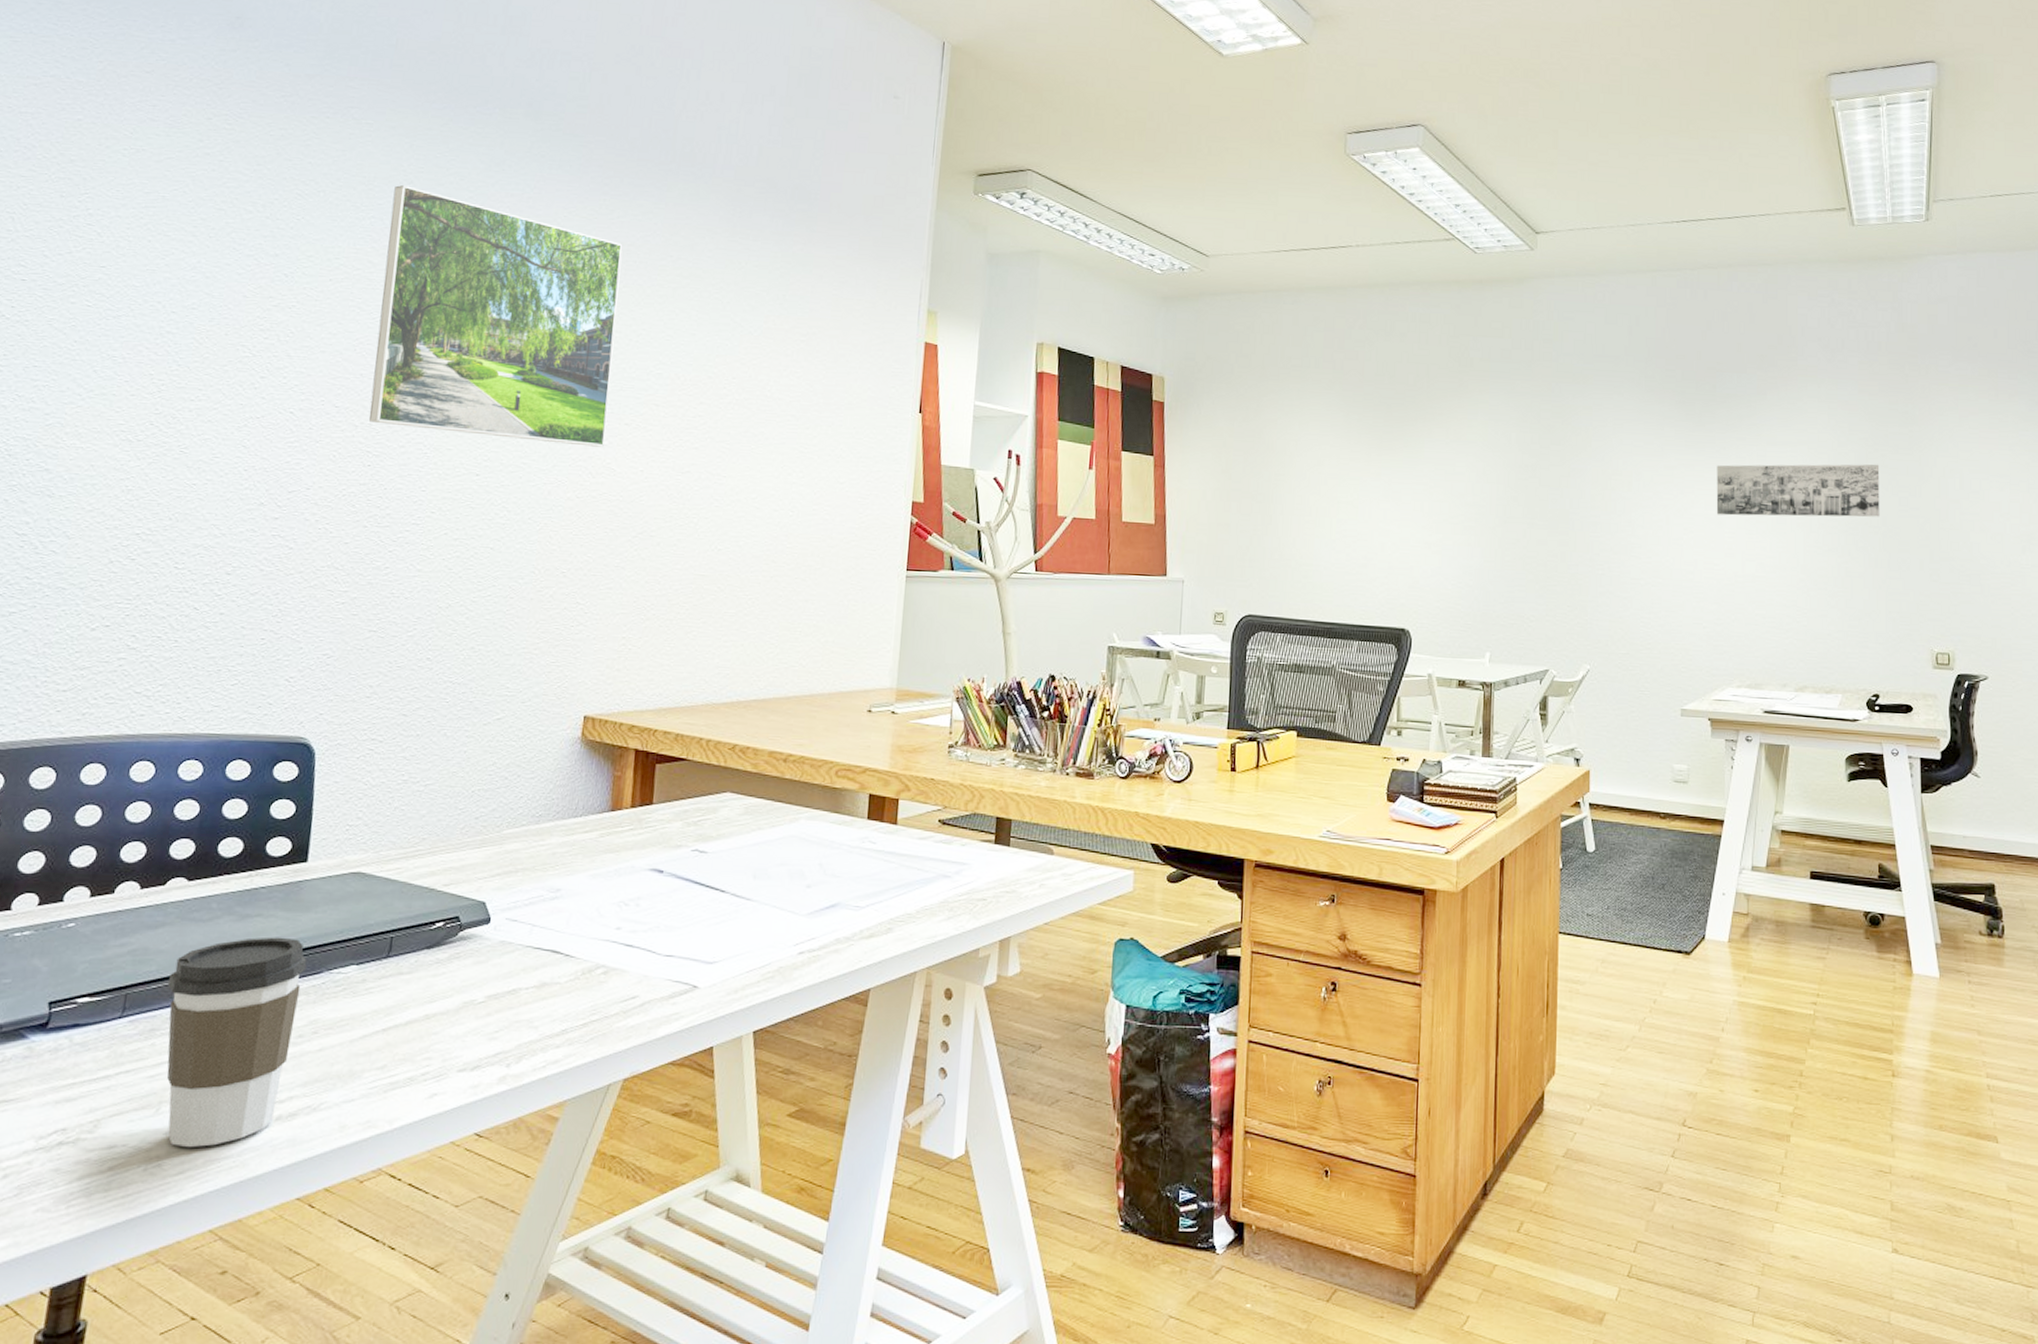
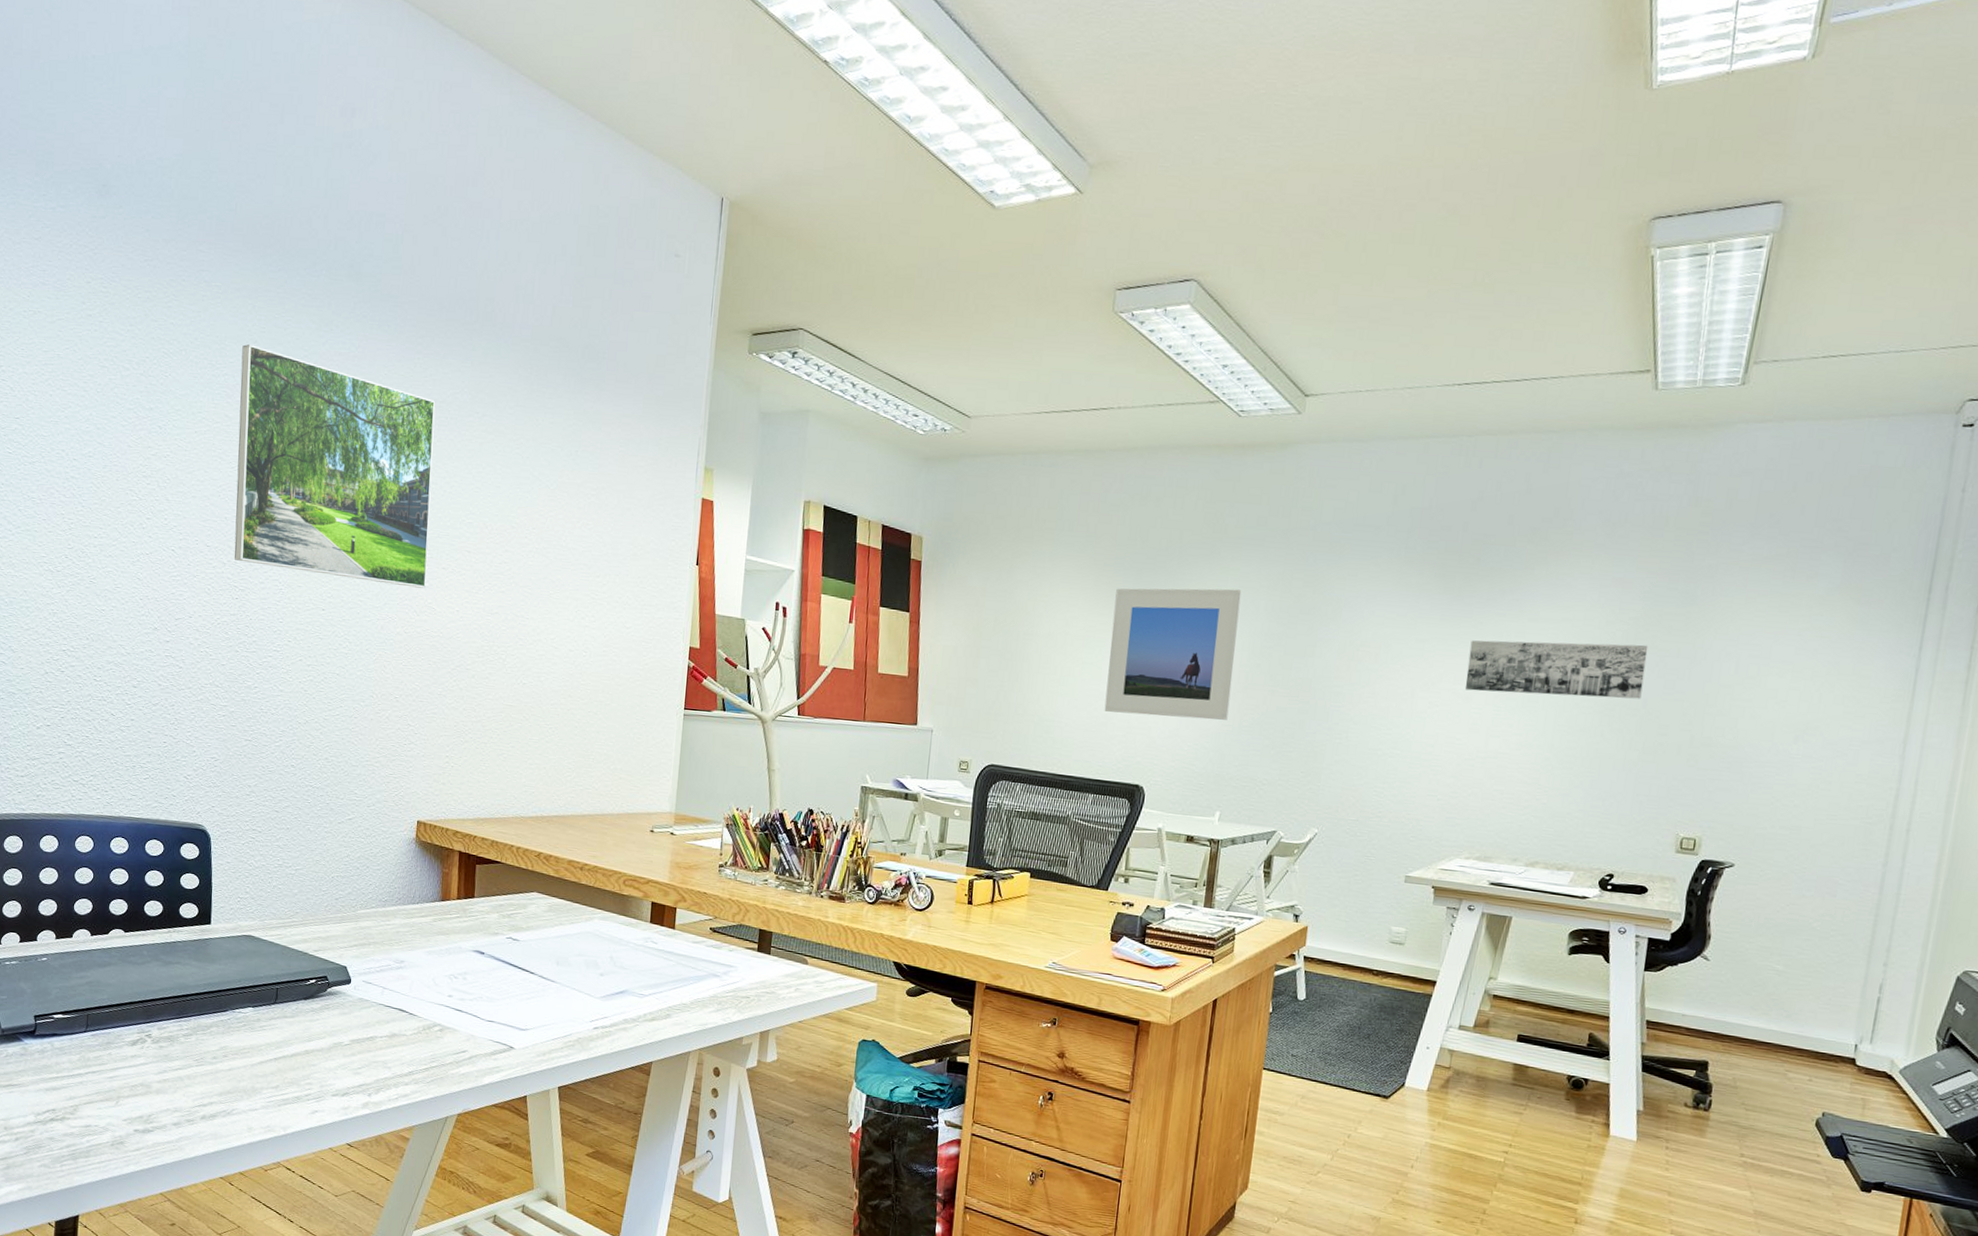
coffee cup: present [166,937,307,1147] -> none [117,980,216,1133]
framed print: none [1363,421,1492,556] -> present [1104,588,1242,720]

